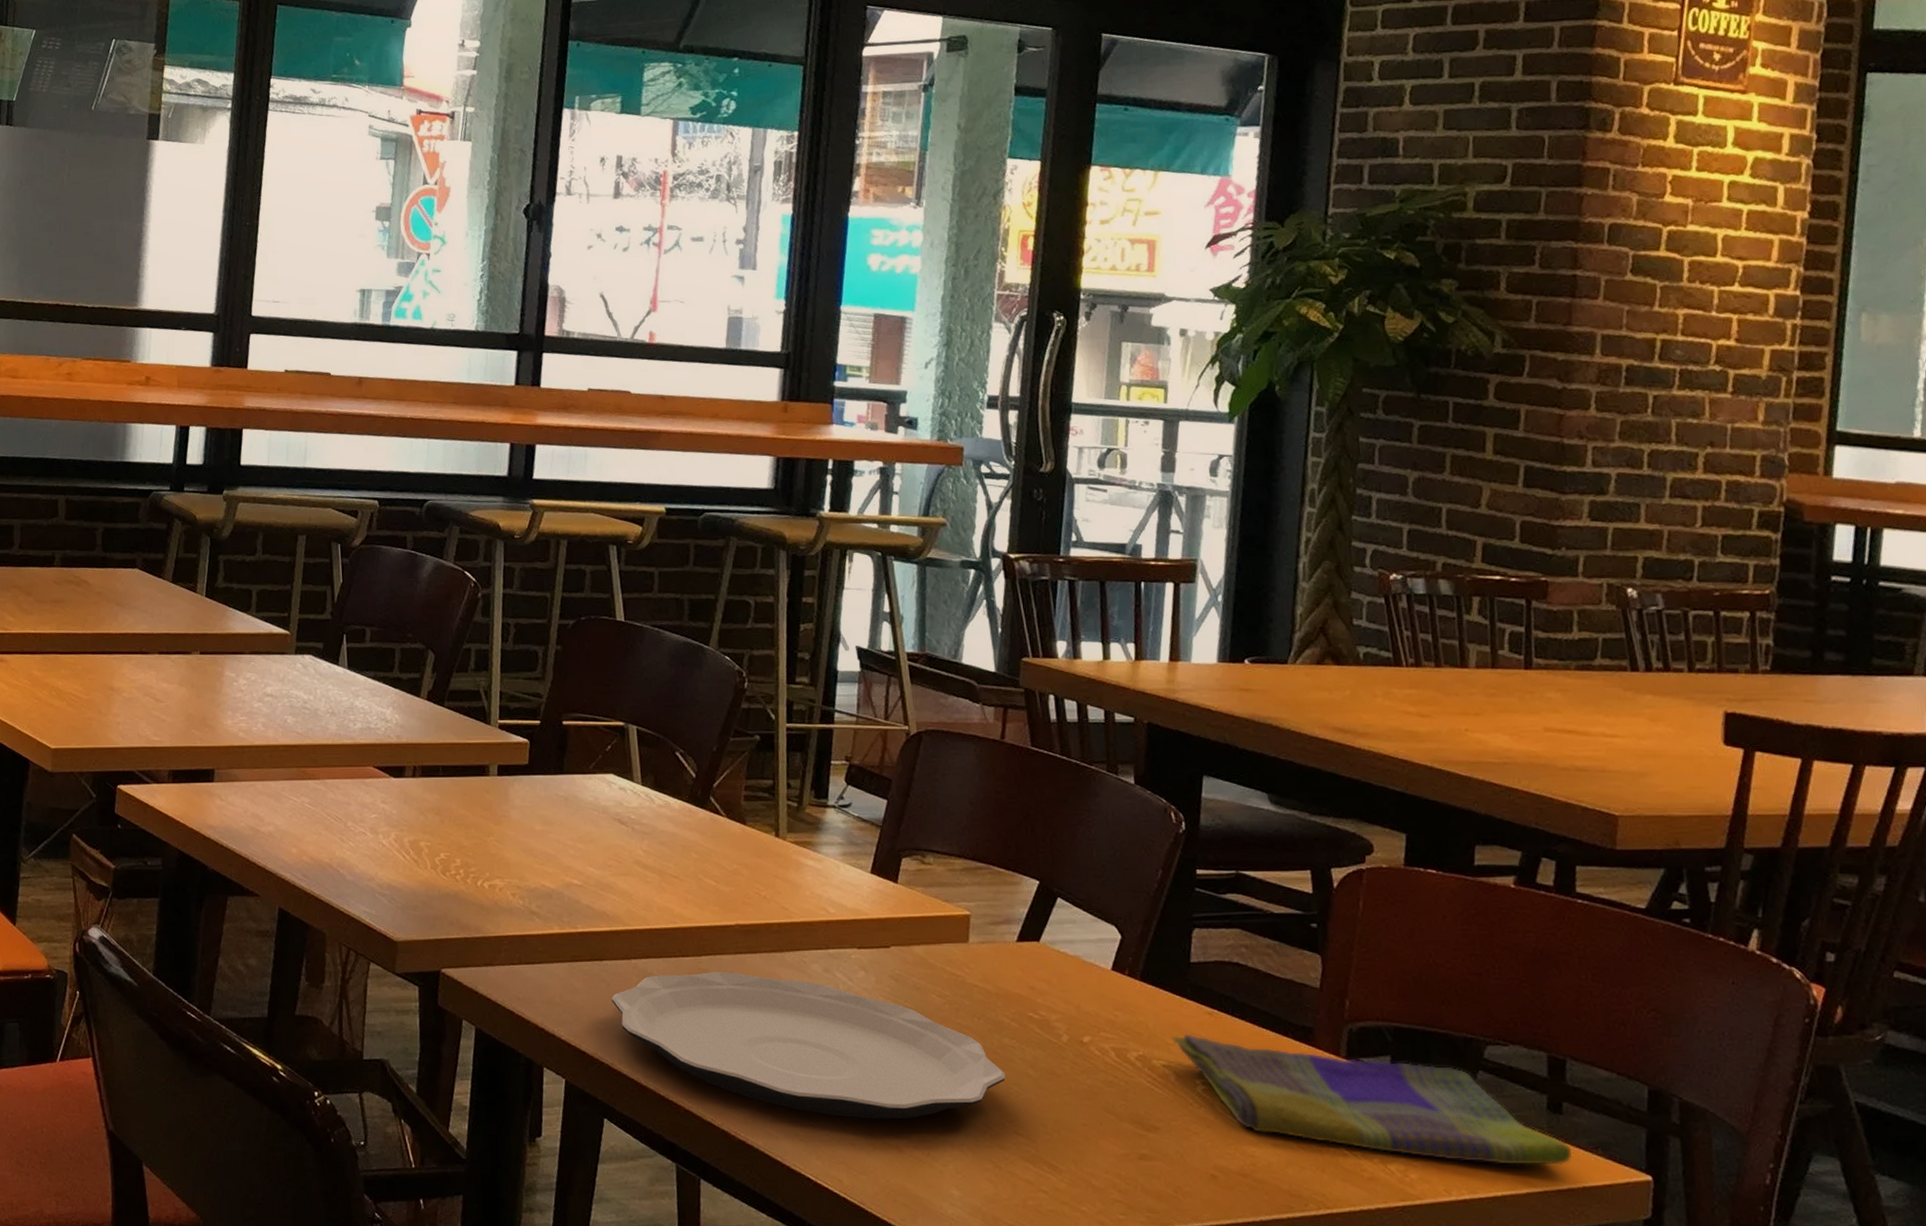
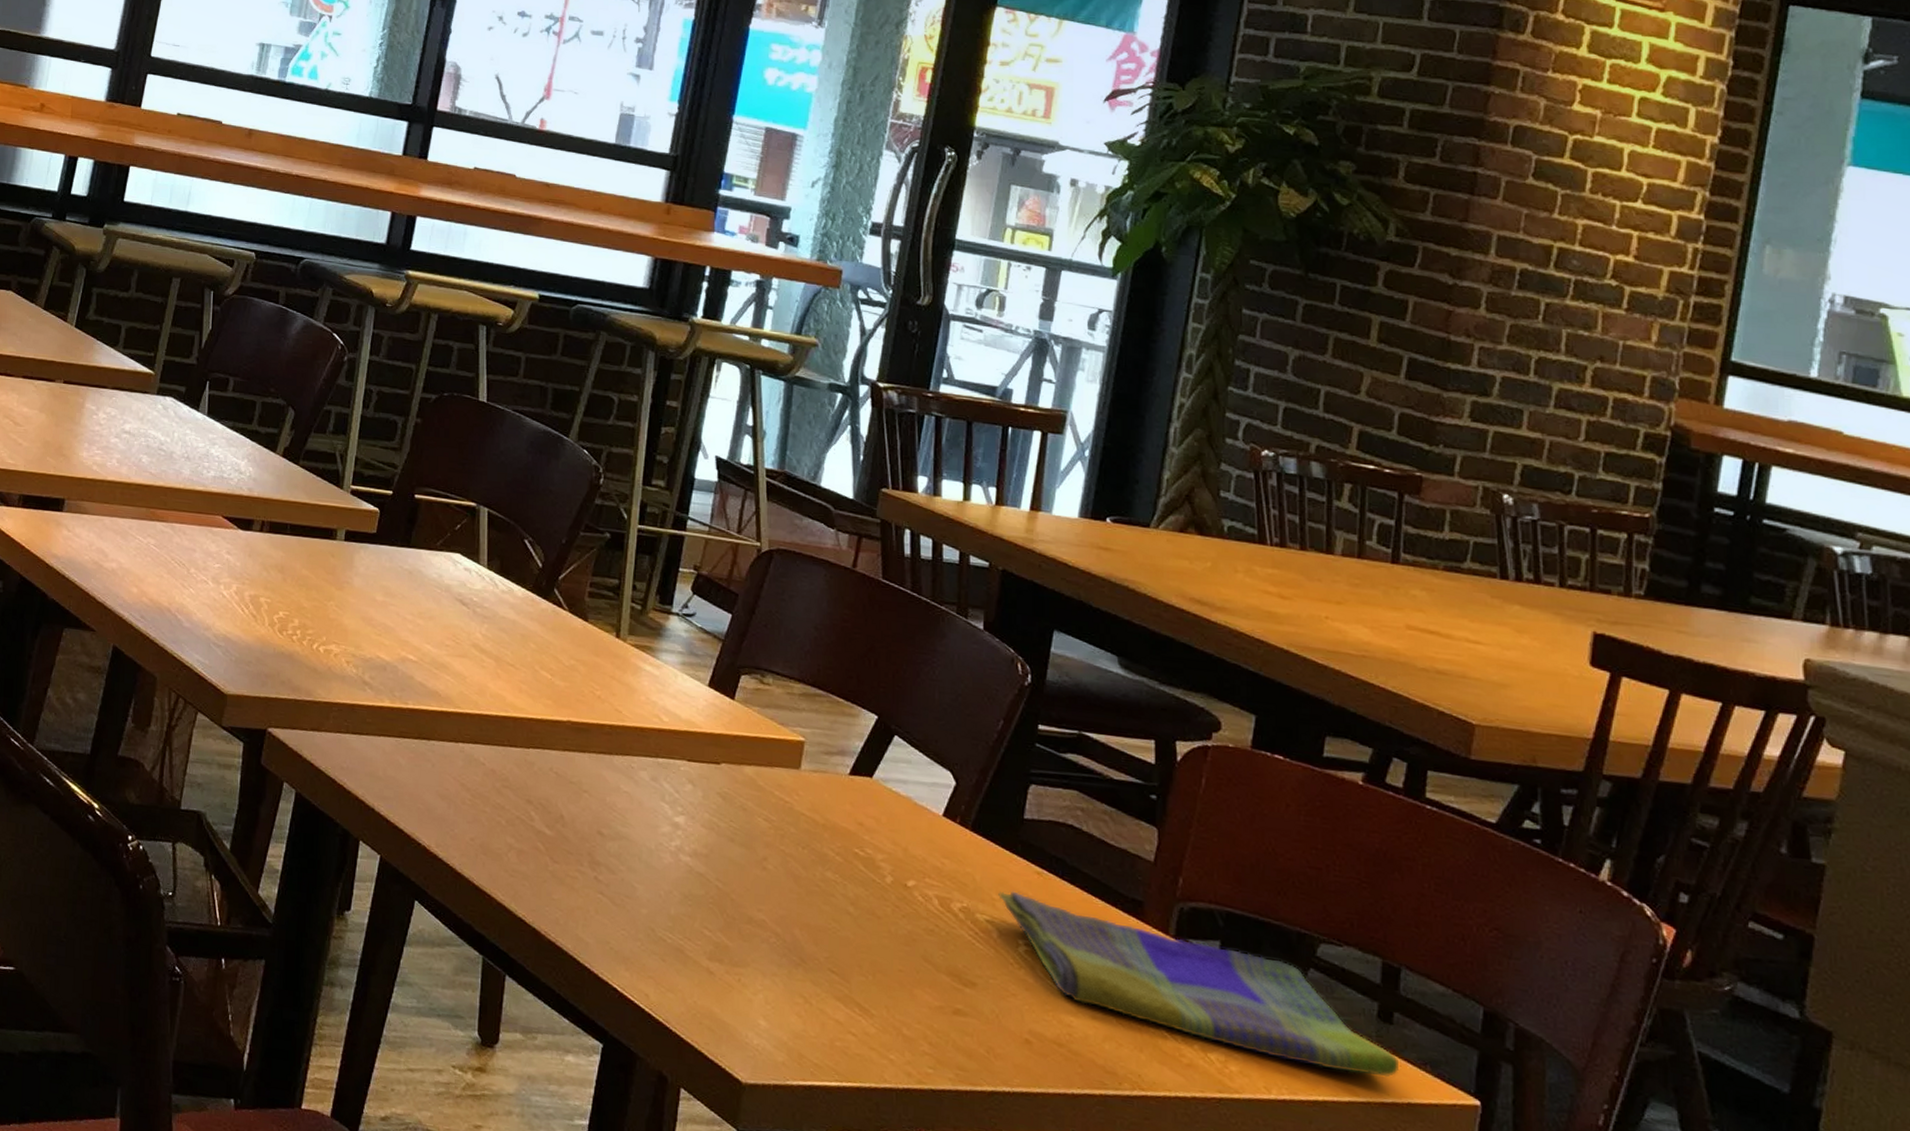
plate: present [611,971,1006,1119] -> none [435,761,825,941]

